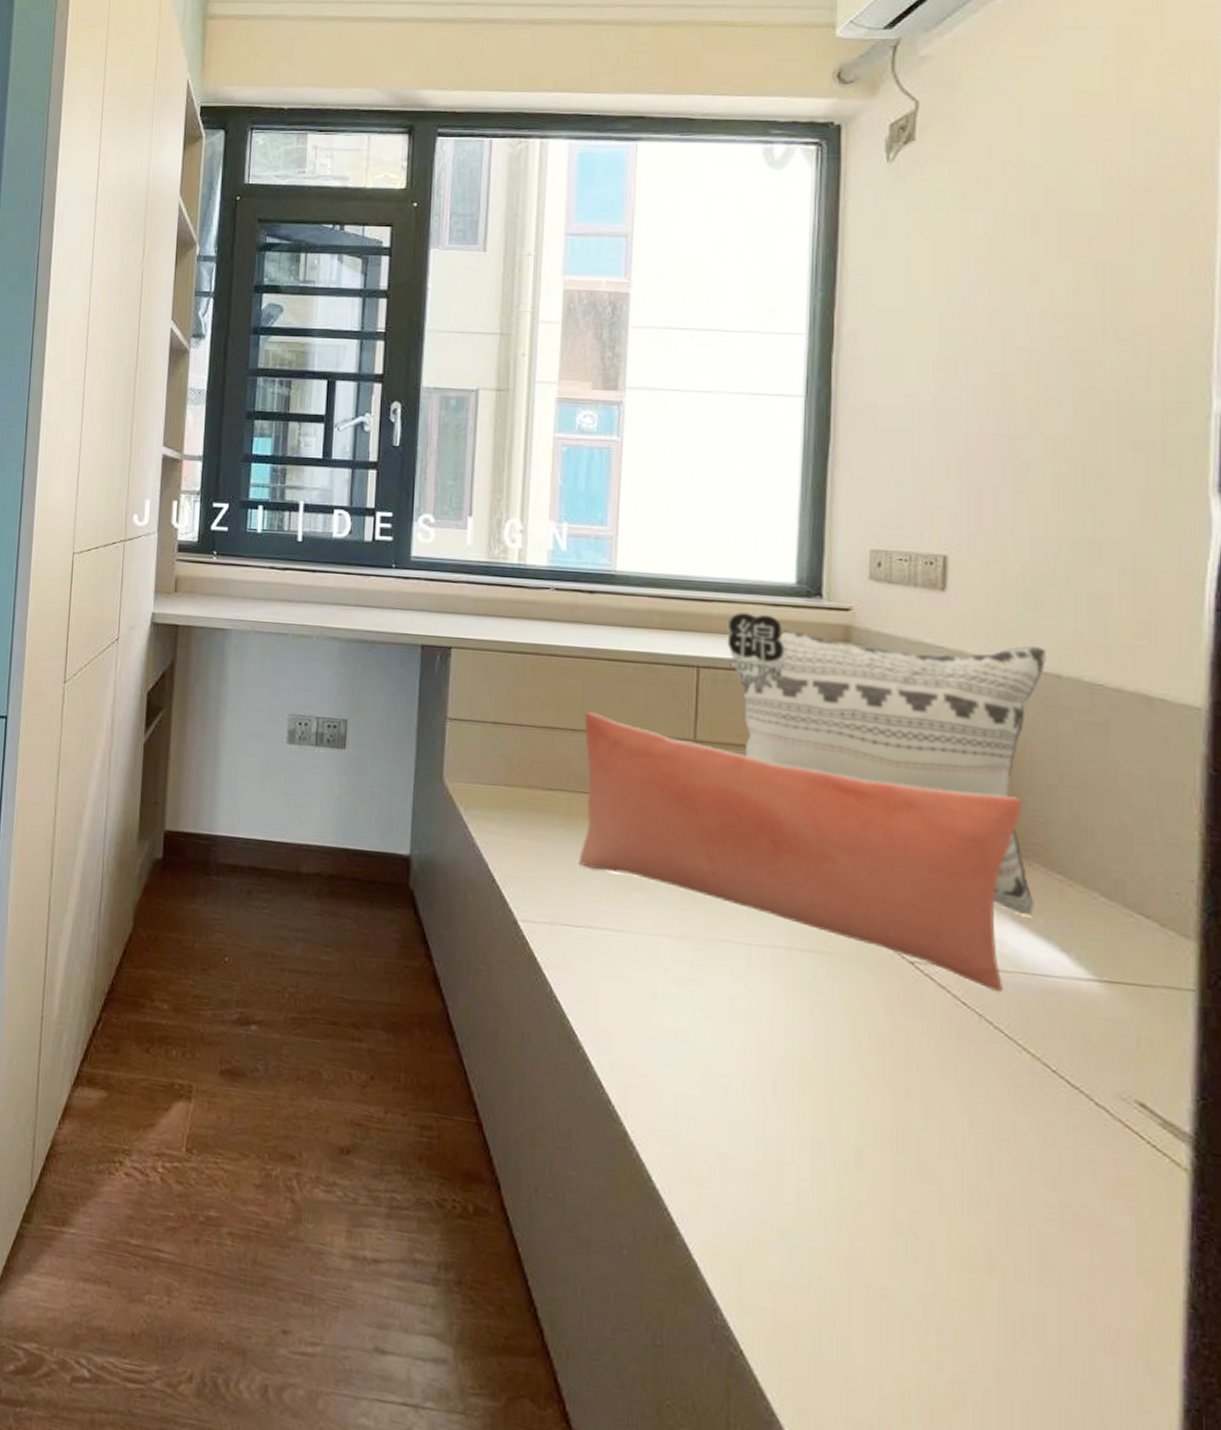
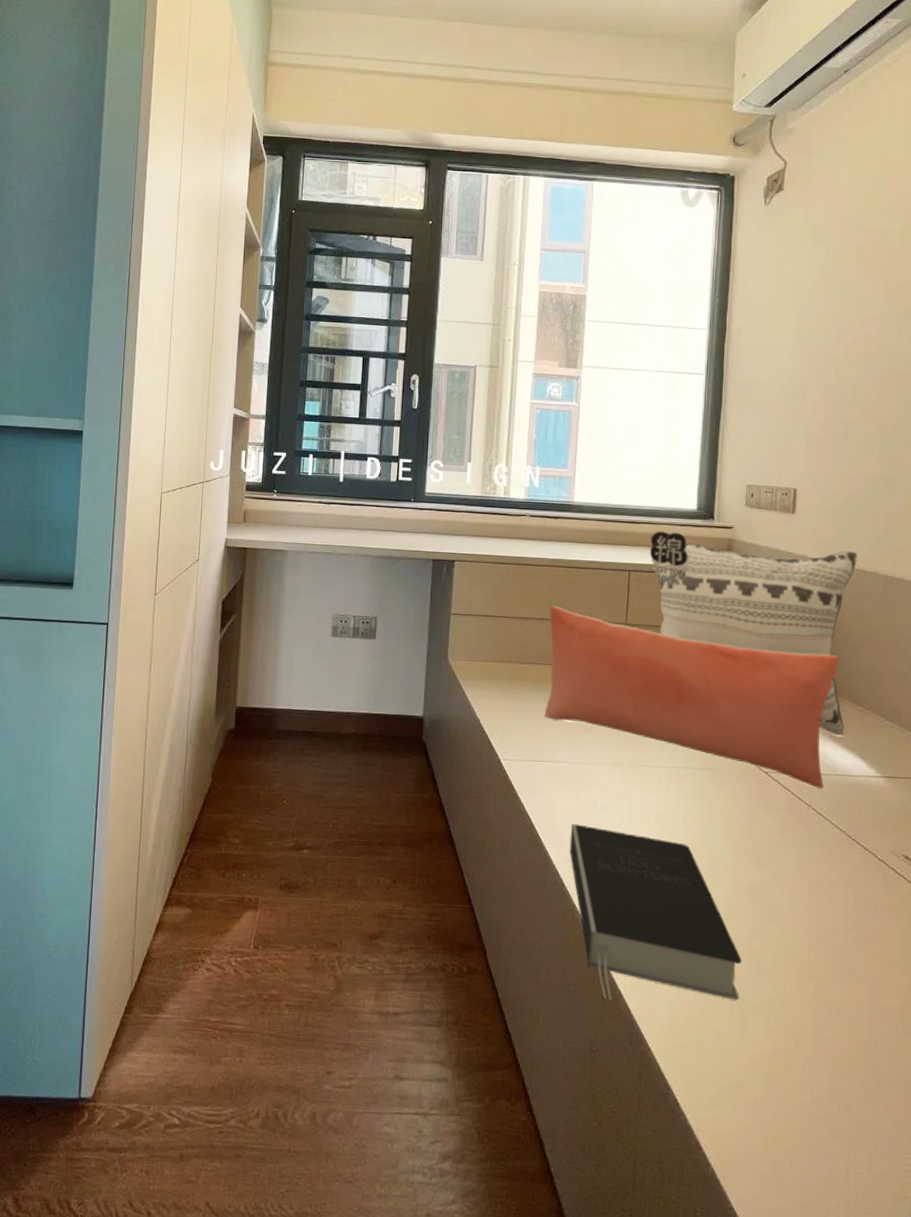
book: none [617,1017,880,1295] -> present [569,824,742,1000]

